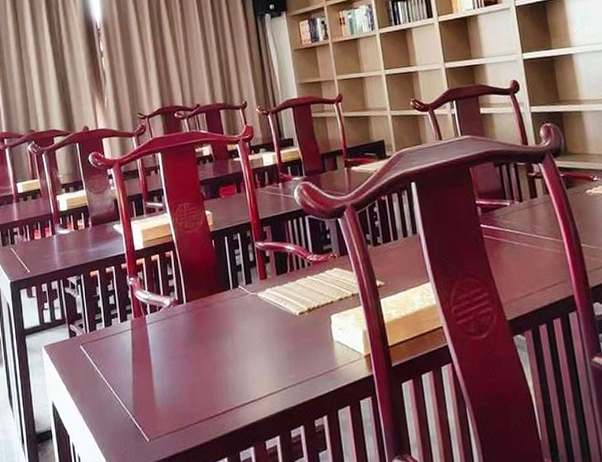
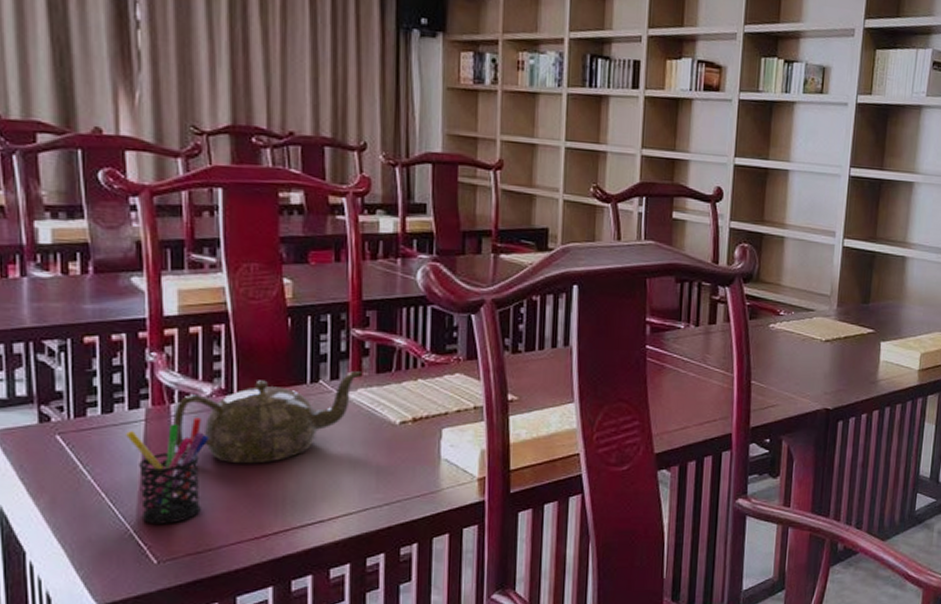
pen holder: none [121,323,173,410] -> present [126,417,209,524]
teapot: none [148,275,267,358] -> present [173,371,361,464]

